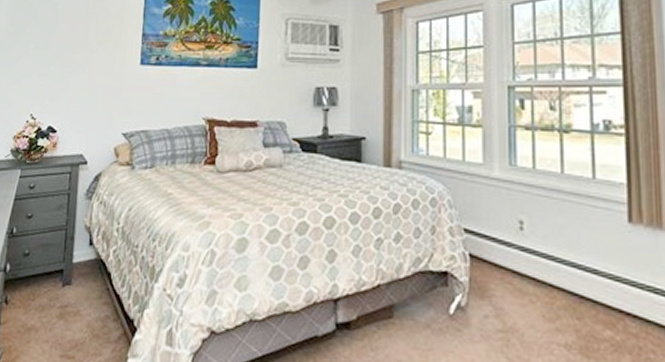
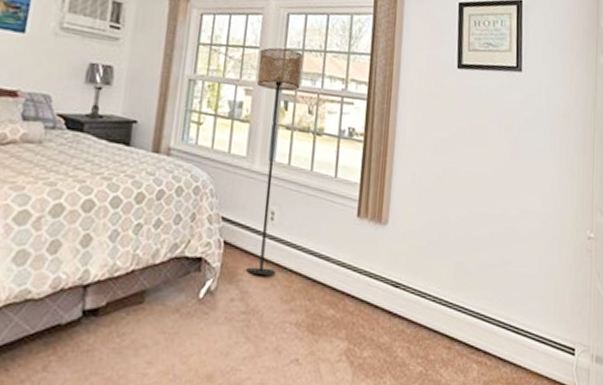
floor lamp: none [484,42,537,292] -> present [246,47,302,276]

